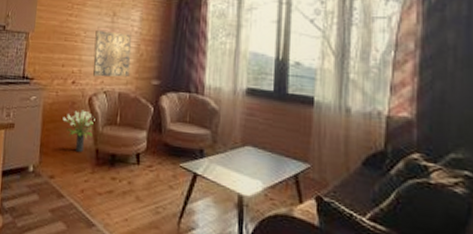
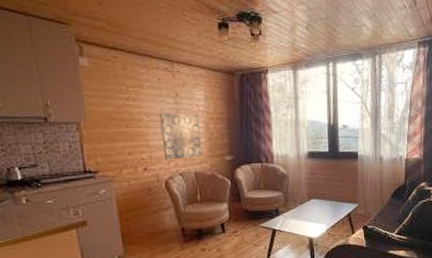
potted plant: present [62,110,95,153] -> none [140,194,176,235]

